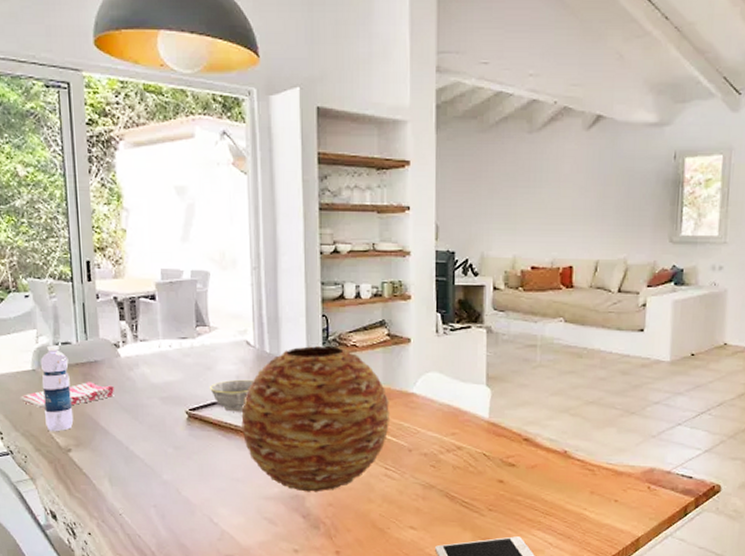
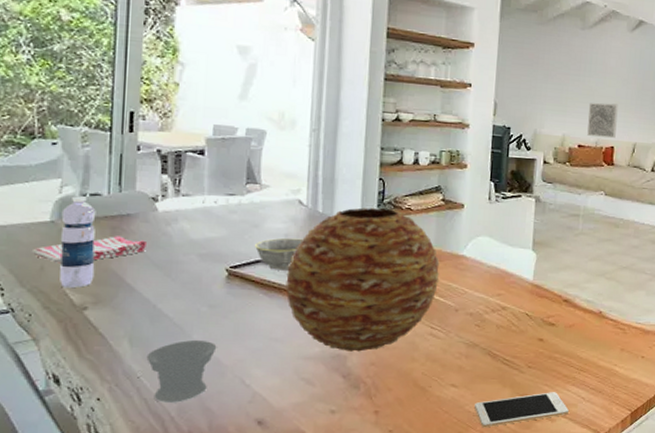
cup: none [125,480,185,539] -> present [146,340,217,403]
wall art: none [540,216,576,257] -> present [587,102,618,139]

